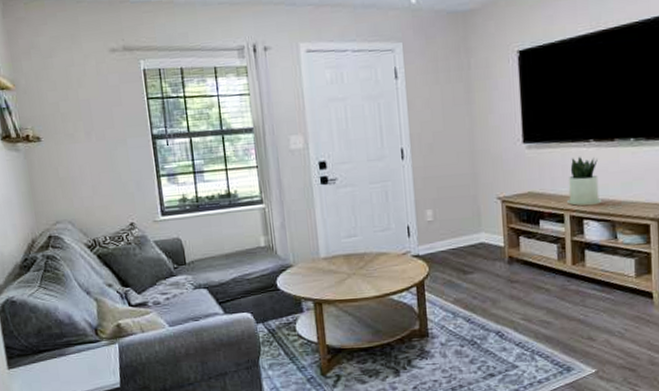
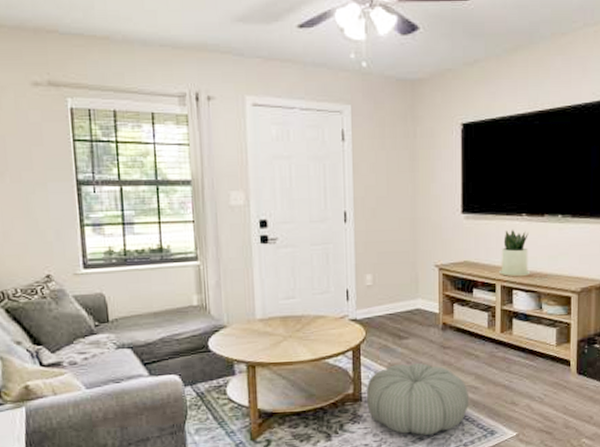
pouf: none [432,298,541,372] -> present [366,363,468,435]

